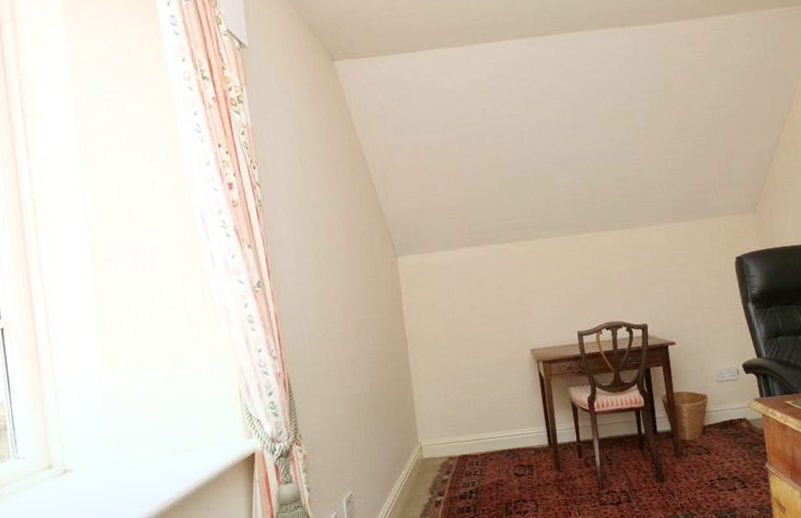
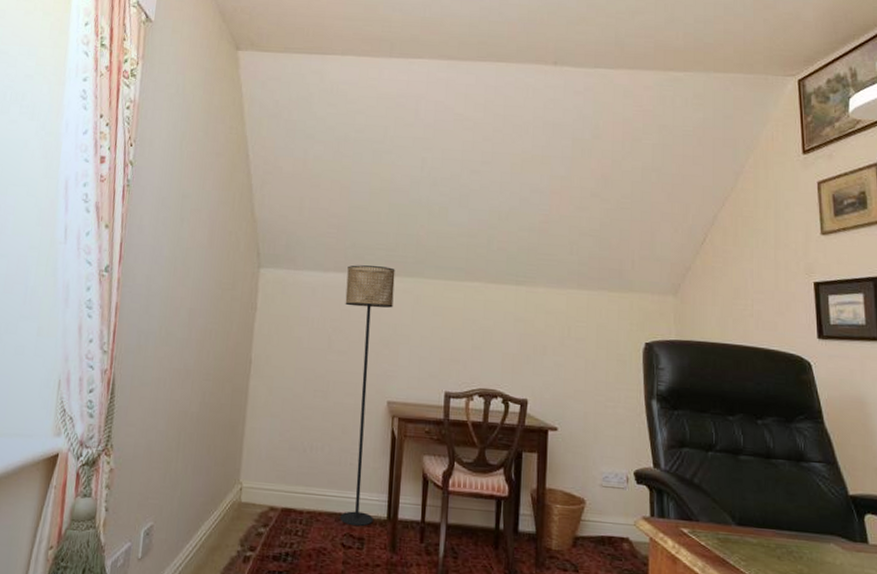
floor lamp: none [474,234,537,458] -> present [340,265,395,527]

